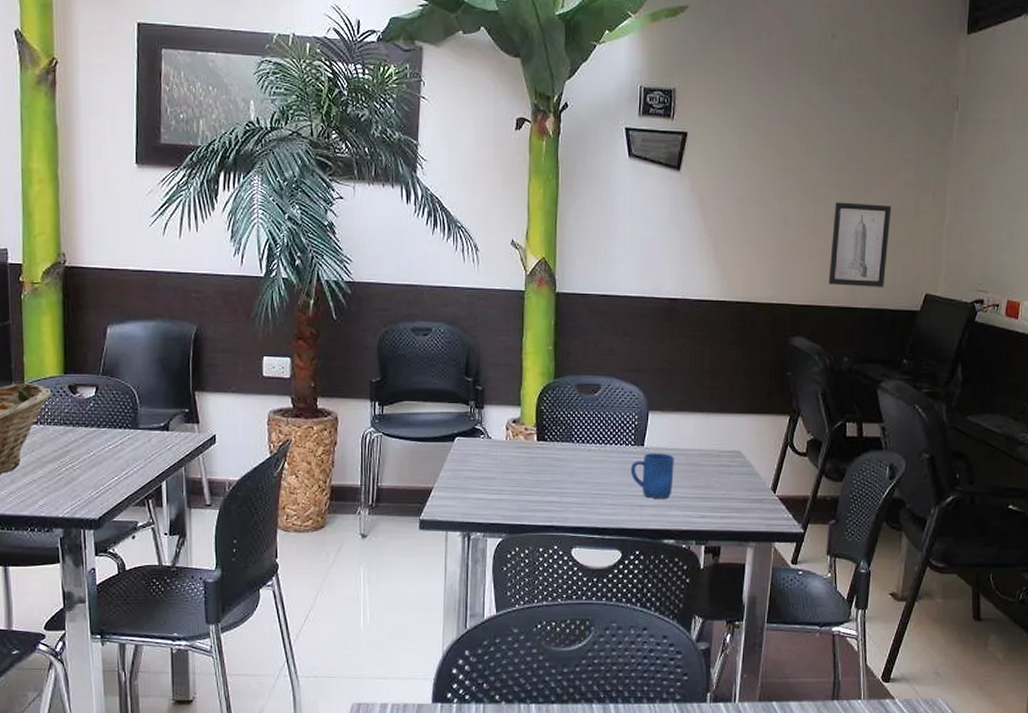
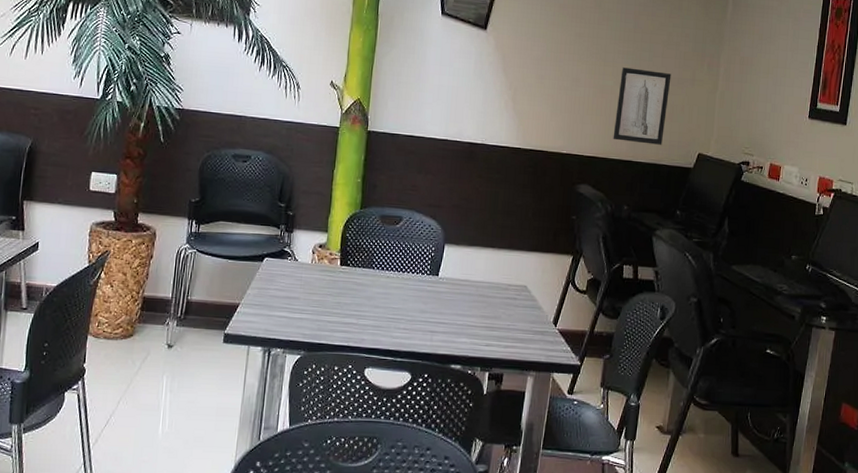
mug: present [630,453,674,498] -> none [424,283,466,326]

